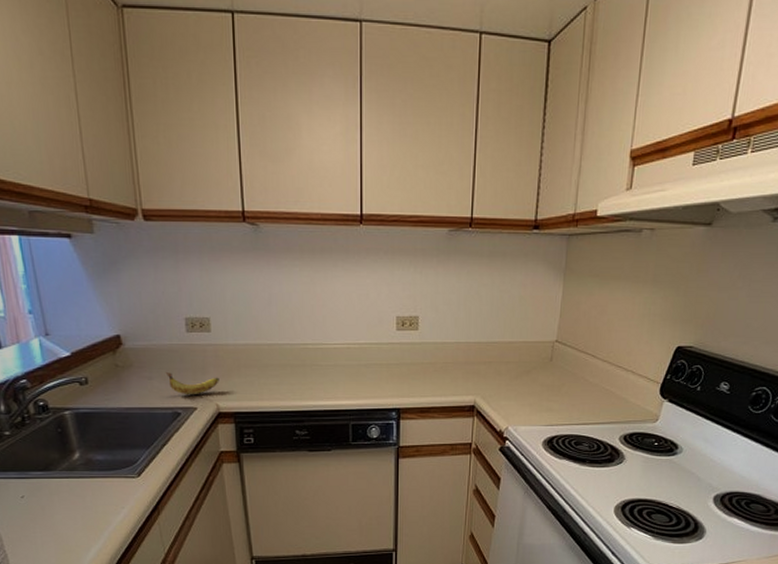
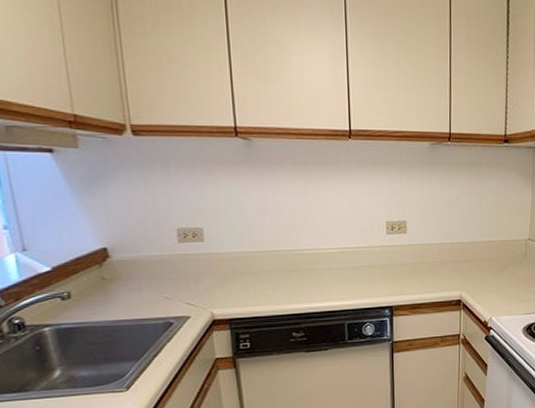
banana: present [165,372,219,395] -> none [156,283,214,305]

